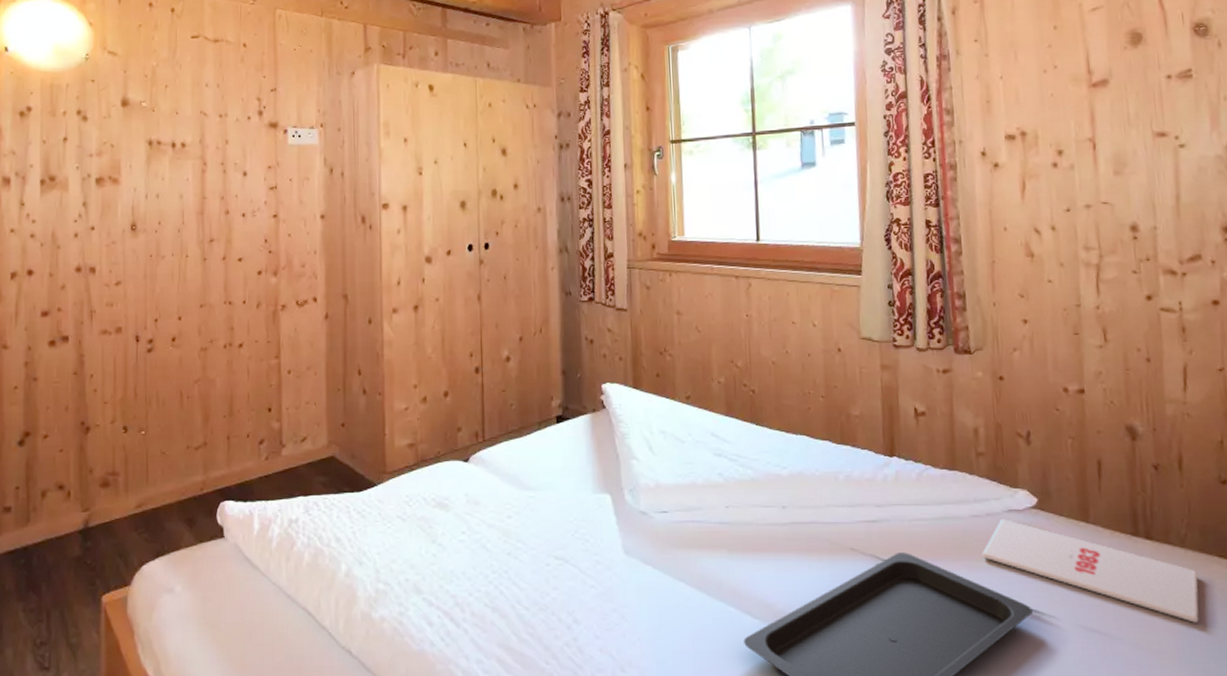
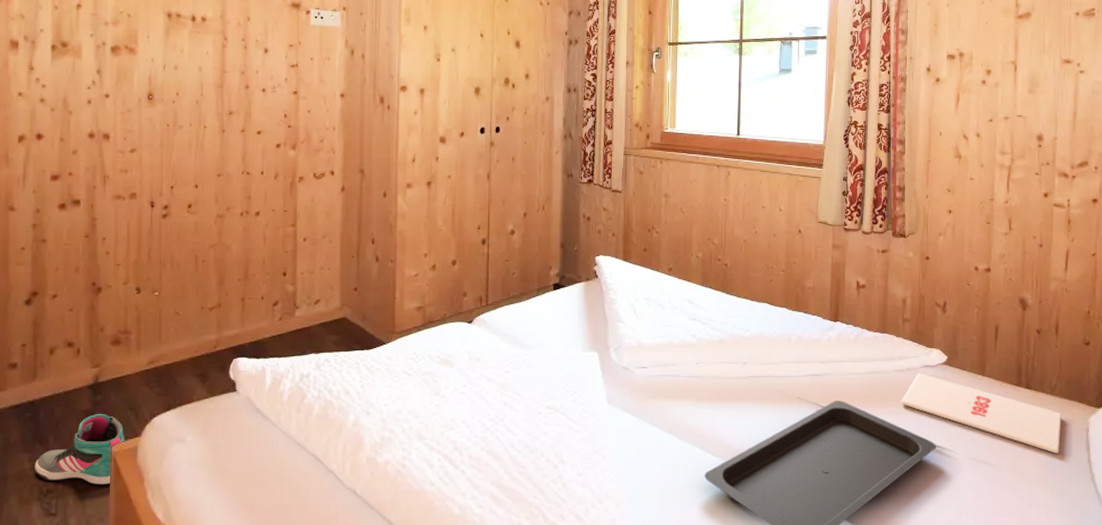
sneaker: none [29,561,115,639] -> present [35,414,125,486]

